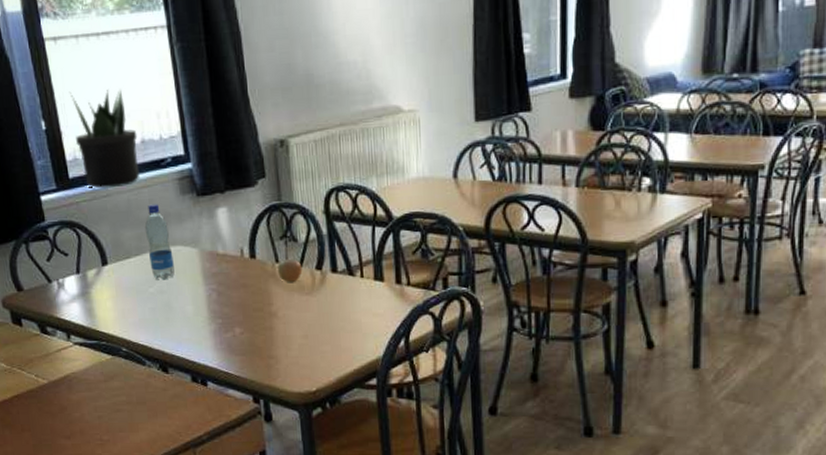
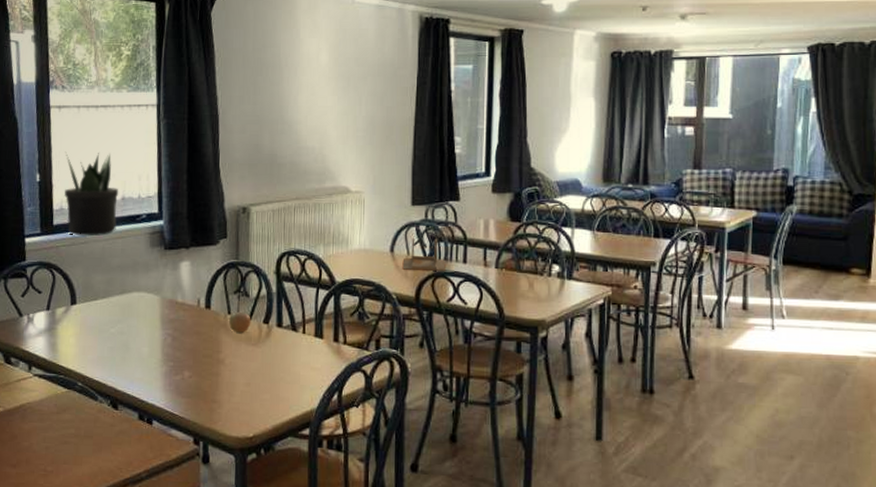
bottle: present [144,204,175,280] -> none [114,253,137,322]
napkin holder: none [468,158,520,198] -> present [402,238,447,272]

